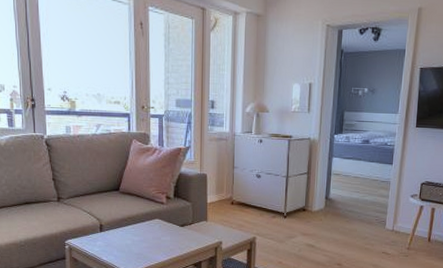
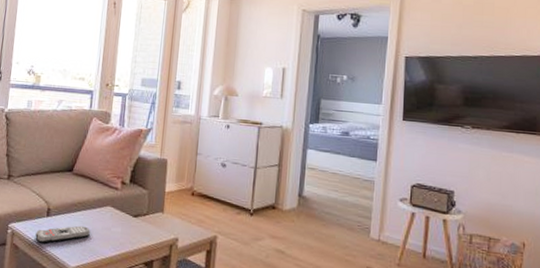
remote control: none [92,237,142,255] -> present [35,225,90,243]

